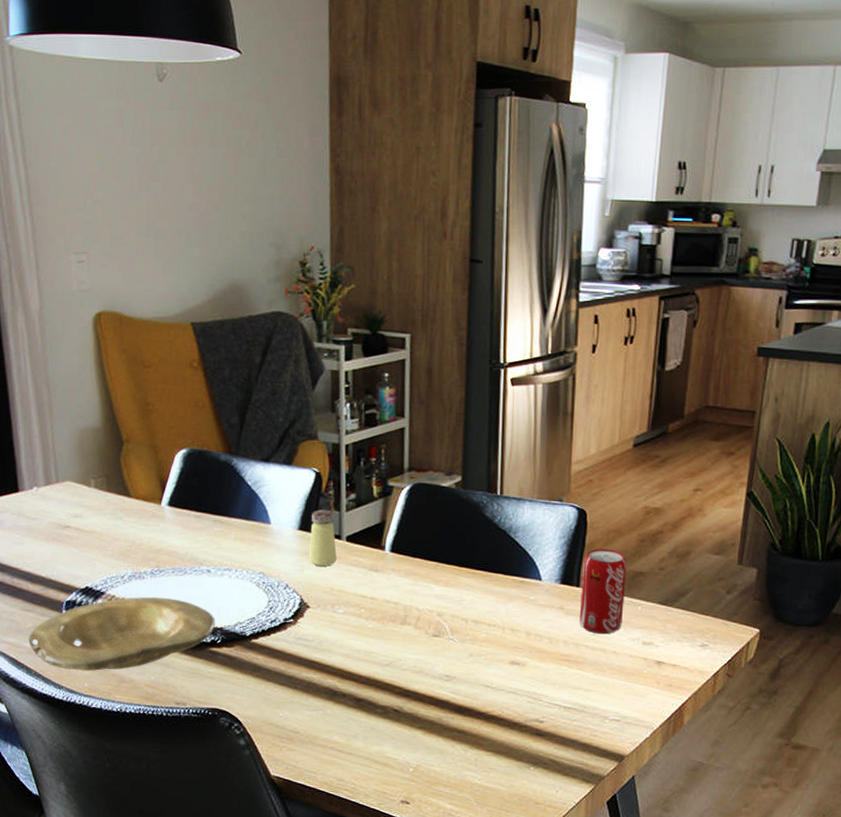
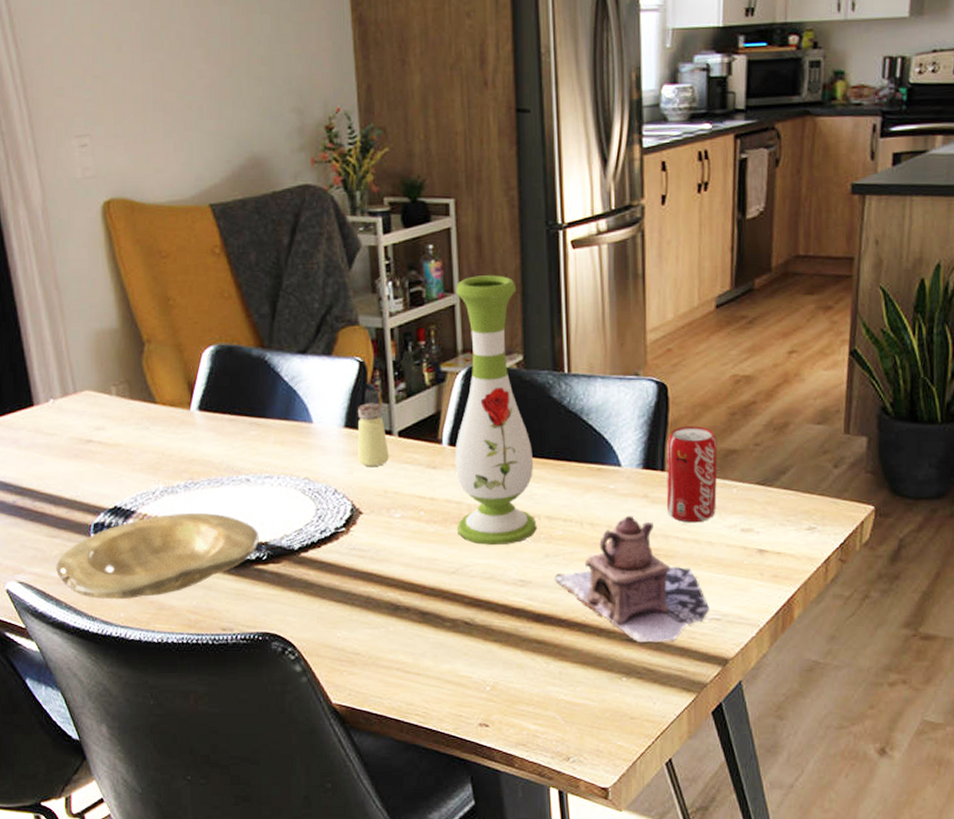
vase: none [393,403,465,643] -> present [454,275,537,545]
teapot: none [476,625,611,738] -> present [554,516,709,643]

